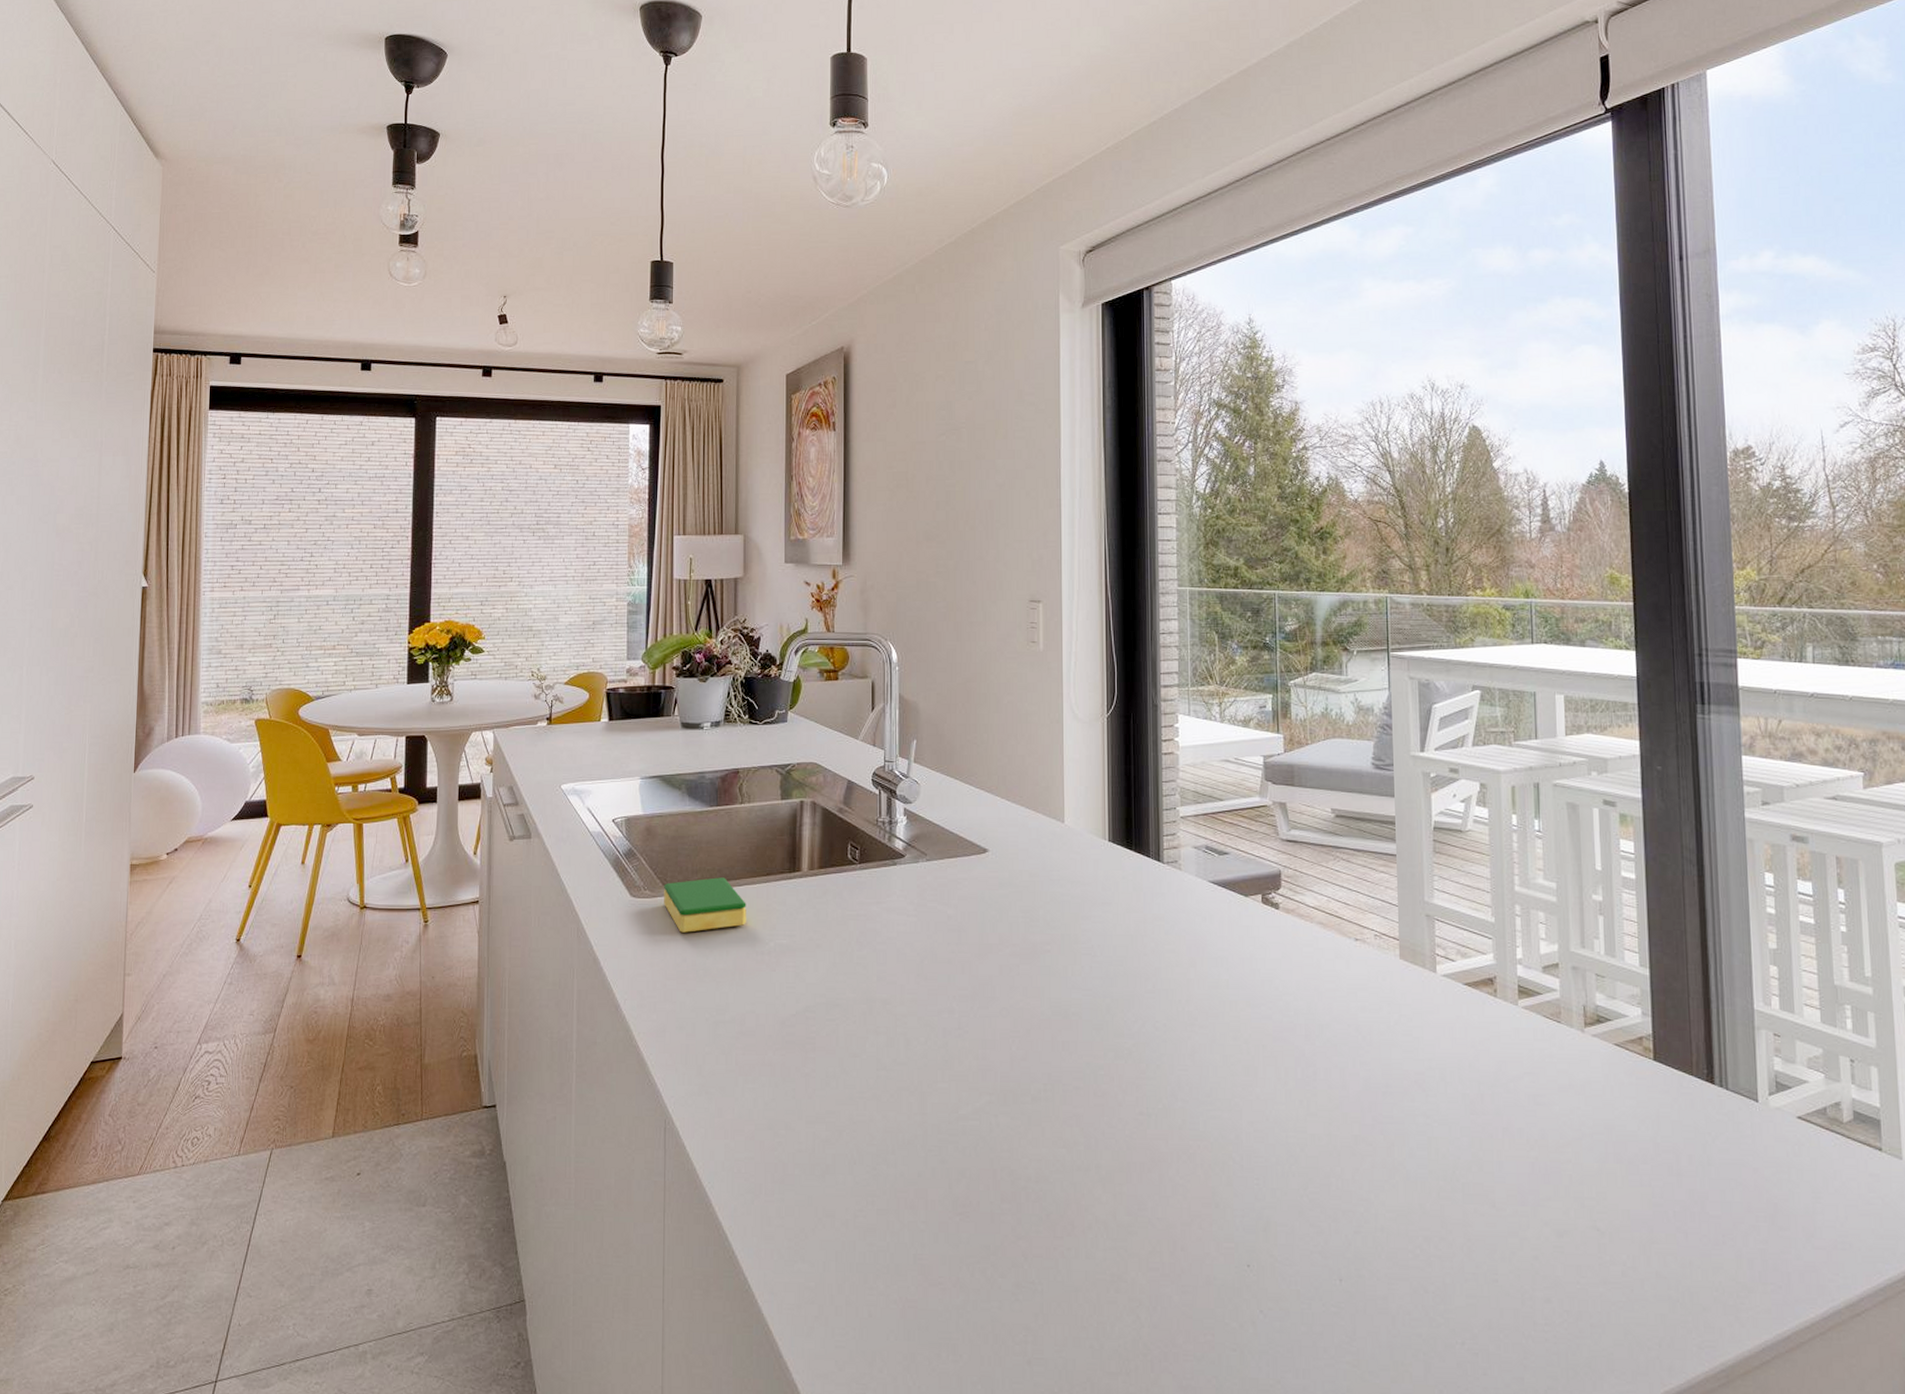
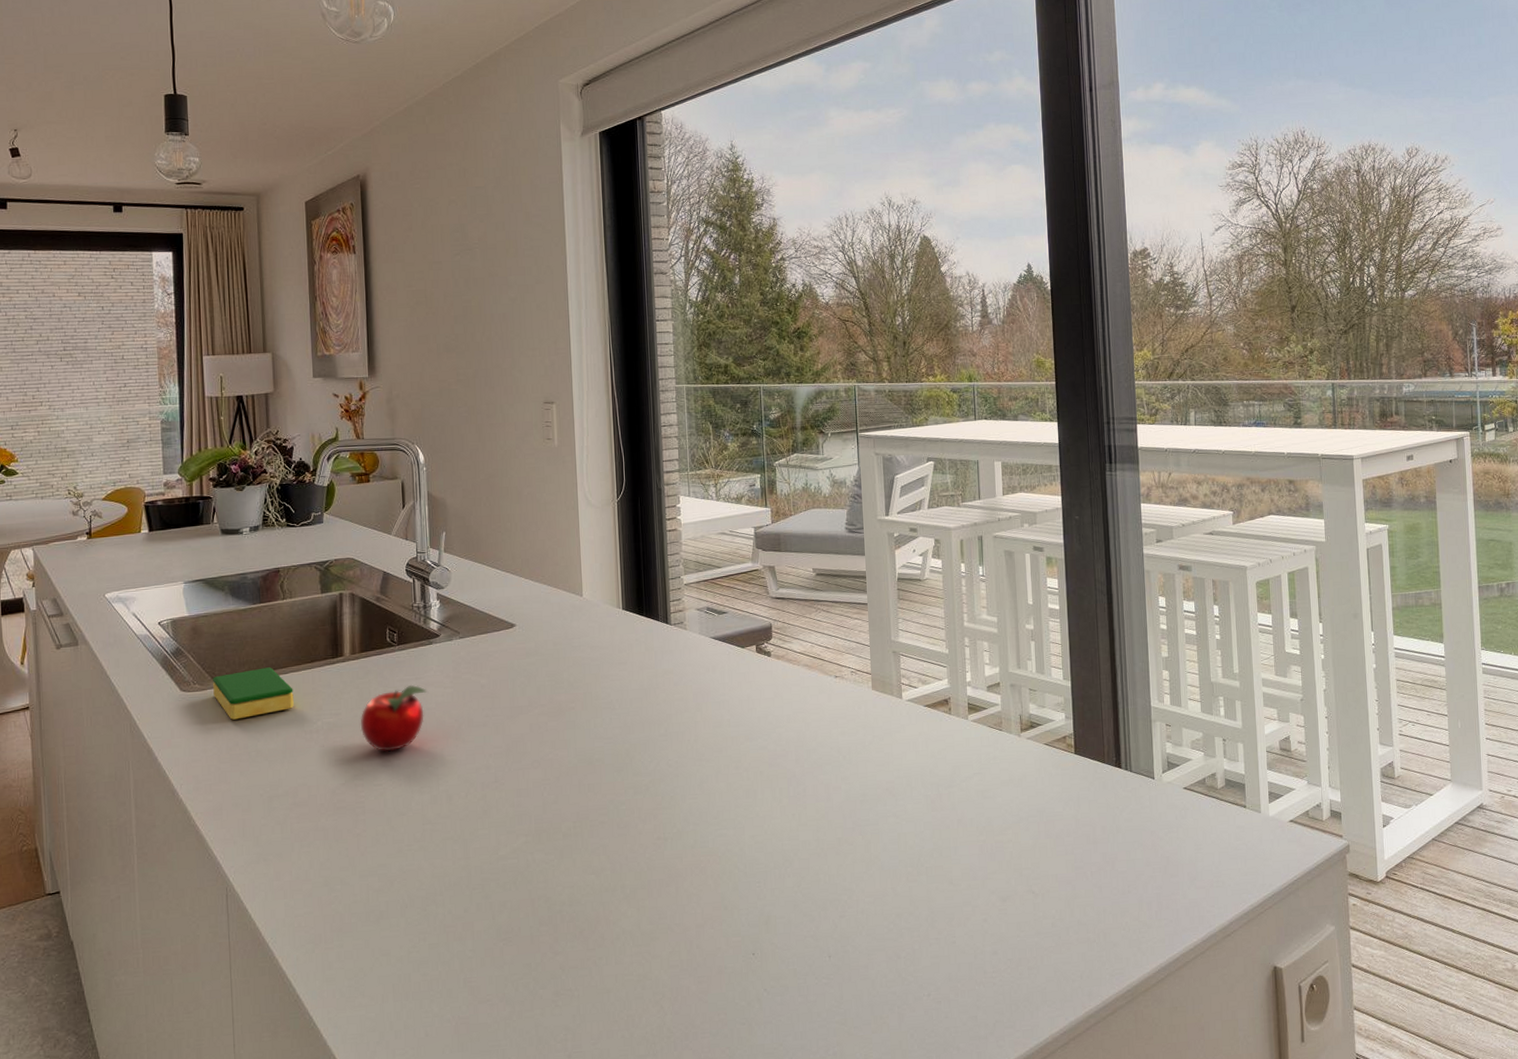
apple: none [815,909,889,983] -> present [360,684,428,752]

